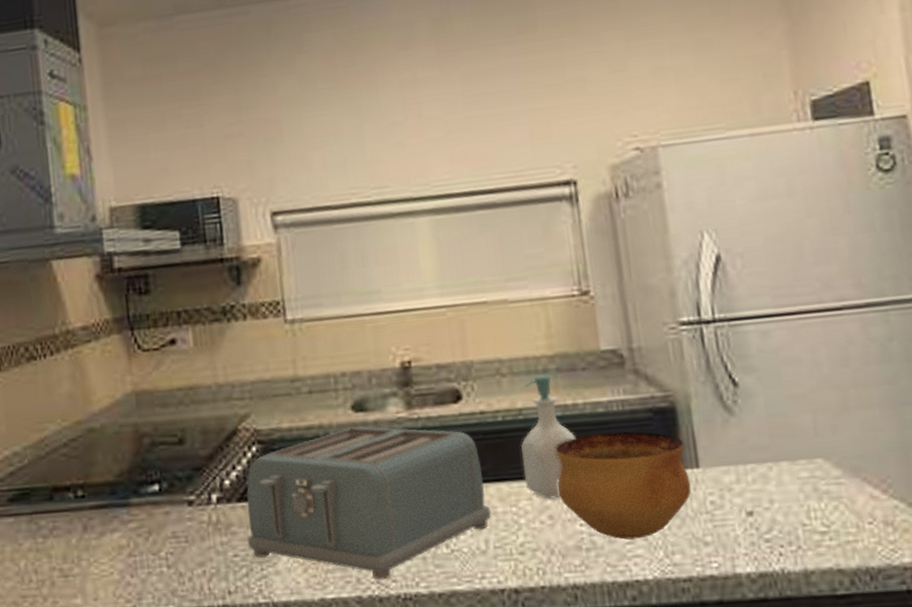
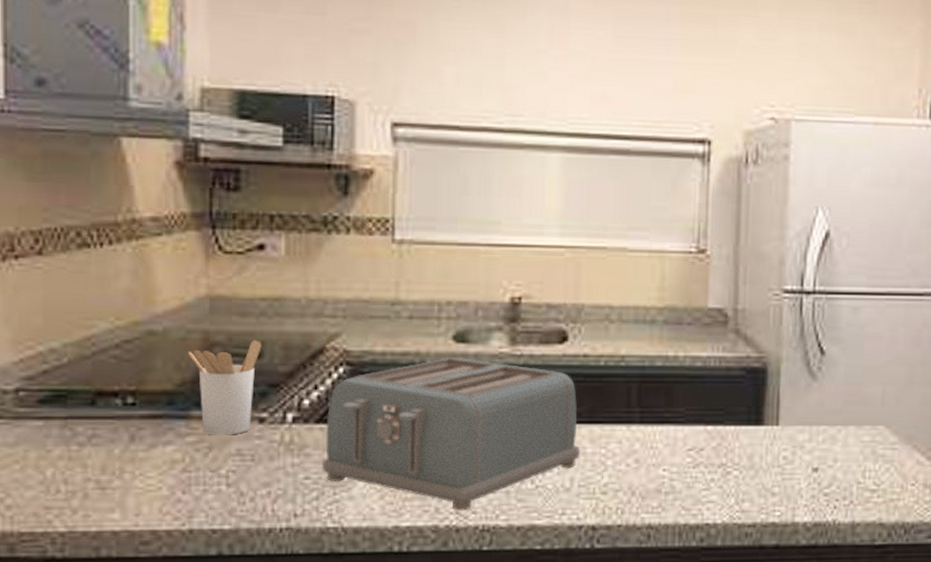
utensil holder: none [122,427,183,521] -> present [187,340,262,436]
soap bottle: present [521,375,576,499] -> none [617,325,672,444]
bowl: present [555,431,691,540] -> none [648,386,769,486]

